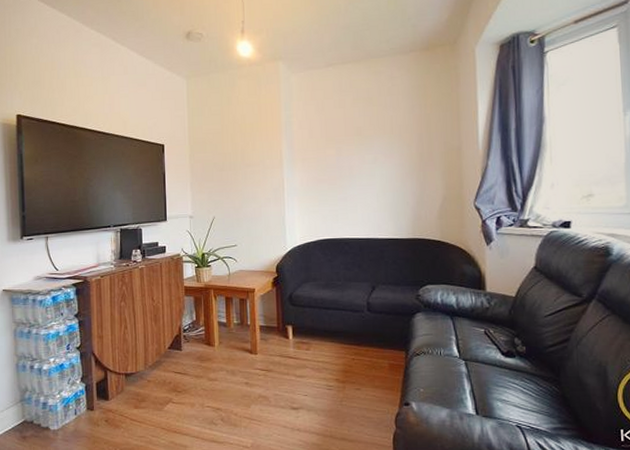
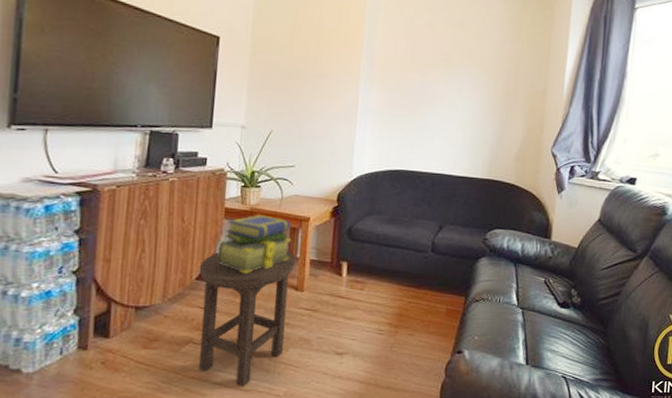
stool: none [170,319,248,440] -> present [198,250,296,387]
stack of books: none [183,290,242,341] -> present [217,214,292,273]

